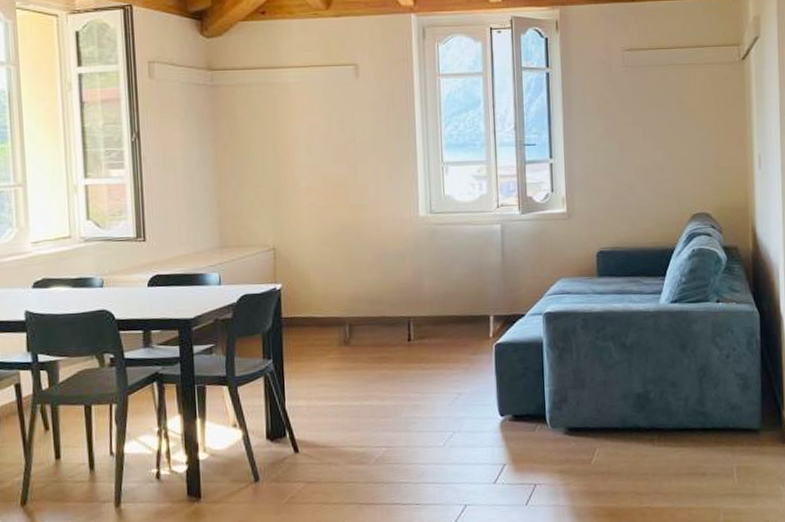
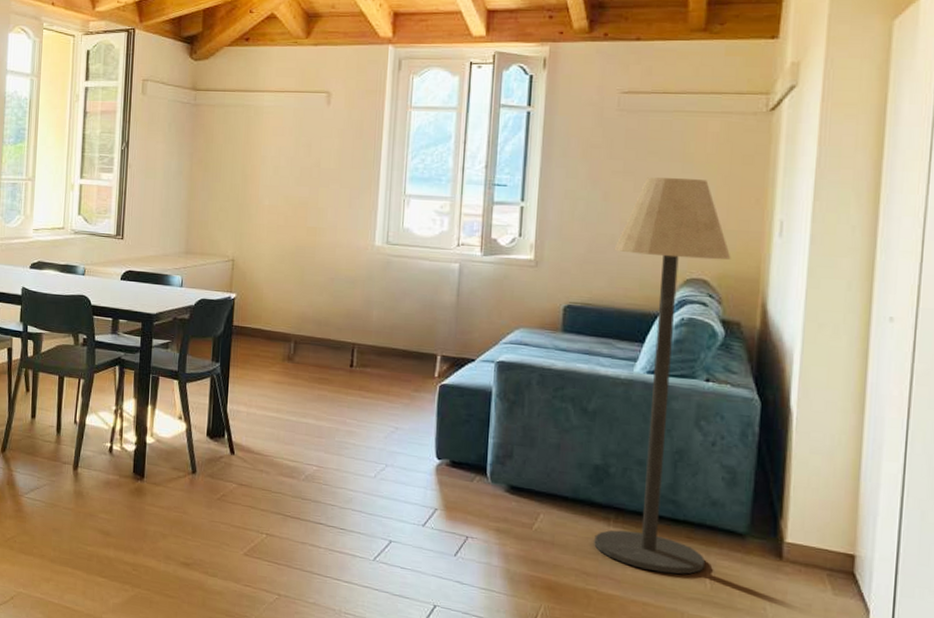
floor lamp: none [633,124,732,479] -> present [594,177,731,575]

